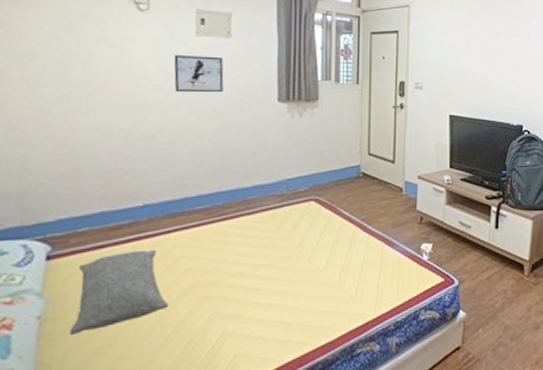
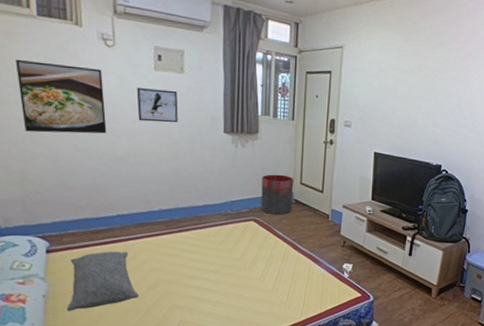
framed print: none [23,27,135,111] -> present [16,59,107,134]
trash can: none [322,145,361,191] -> present [261,174,294,214]

